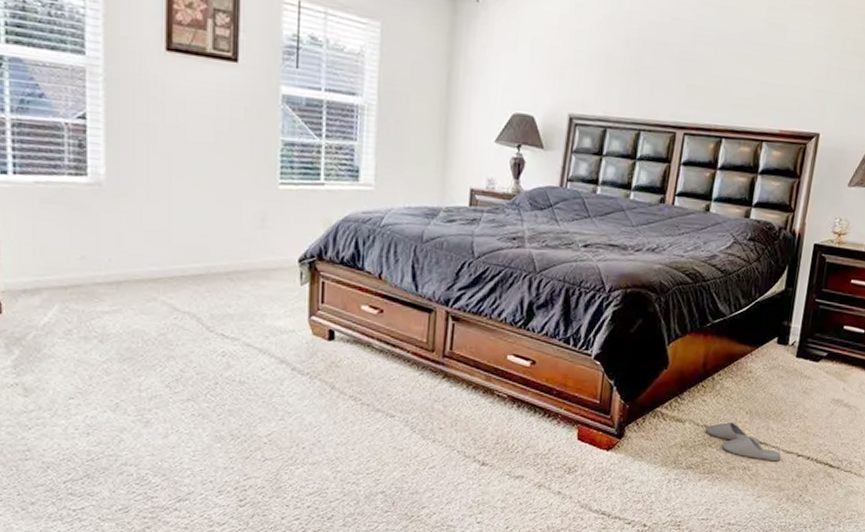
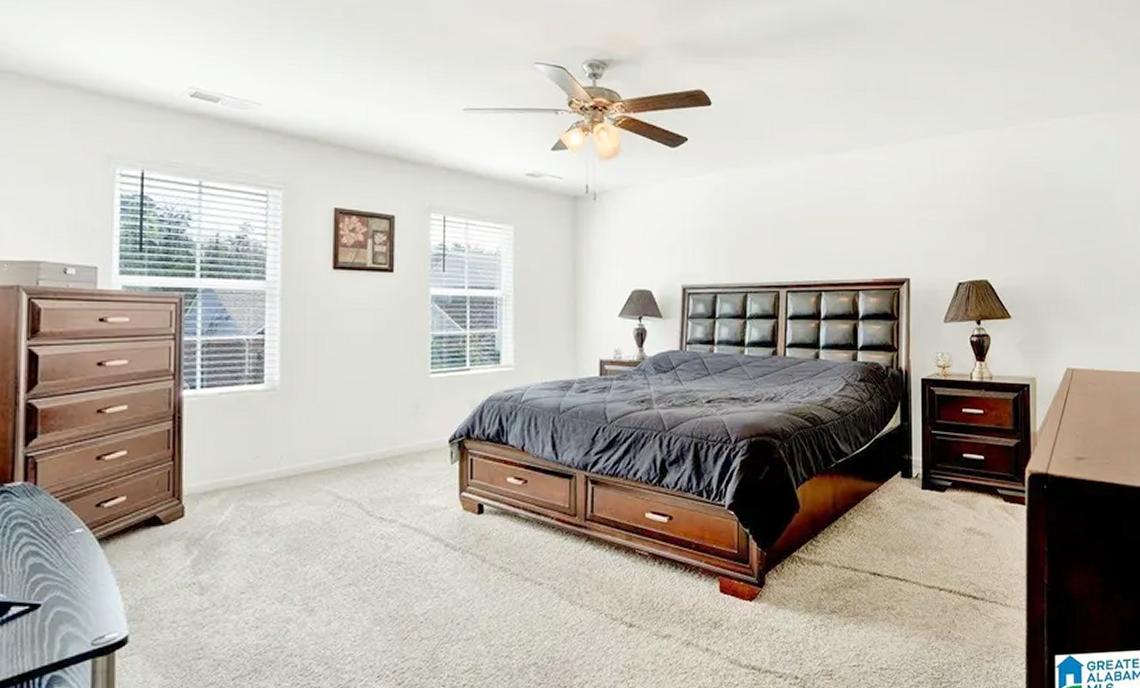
slippers: present [705,422,782,462] -> none [844,561,923,598]

